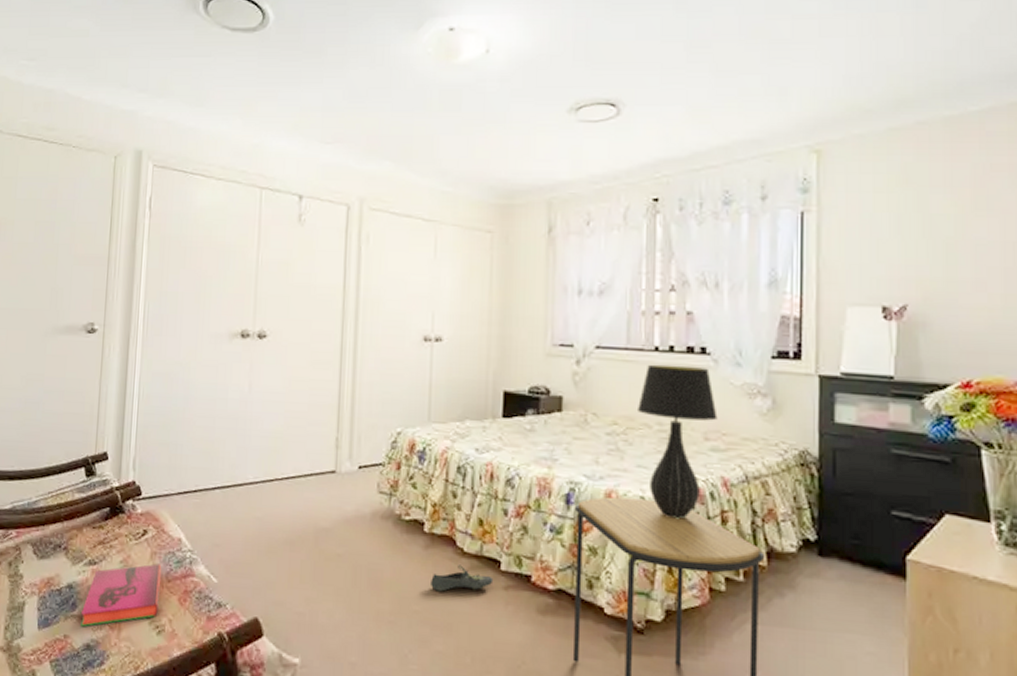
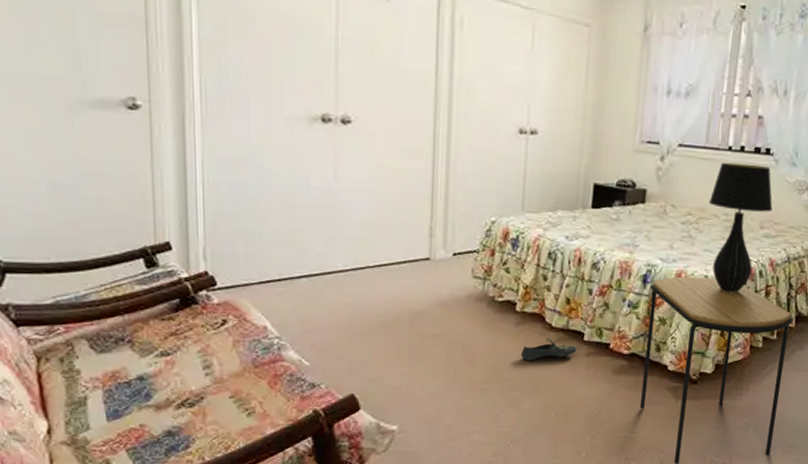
hardback book: present [81,563,162,627] -> none [158,351,248,416]

